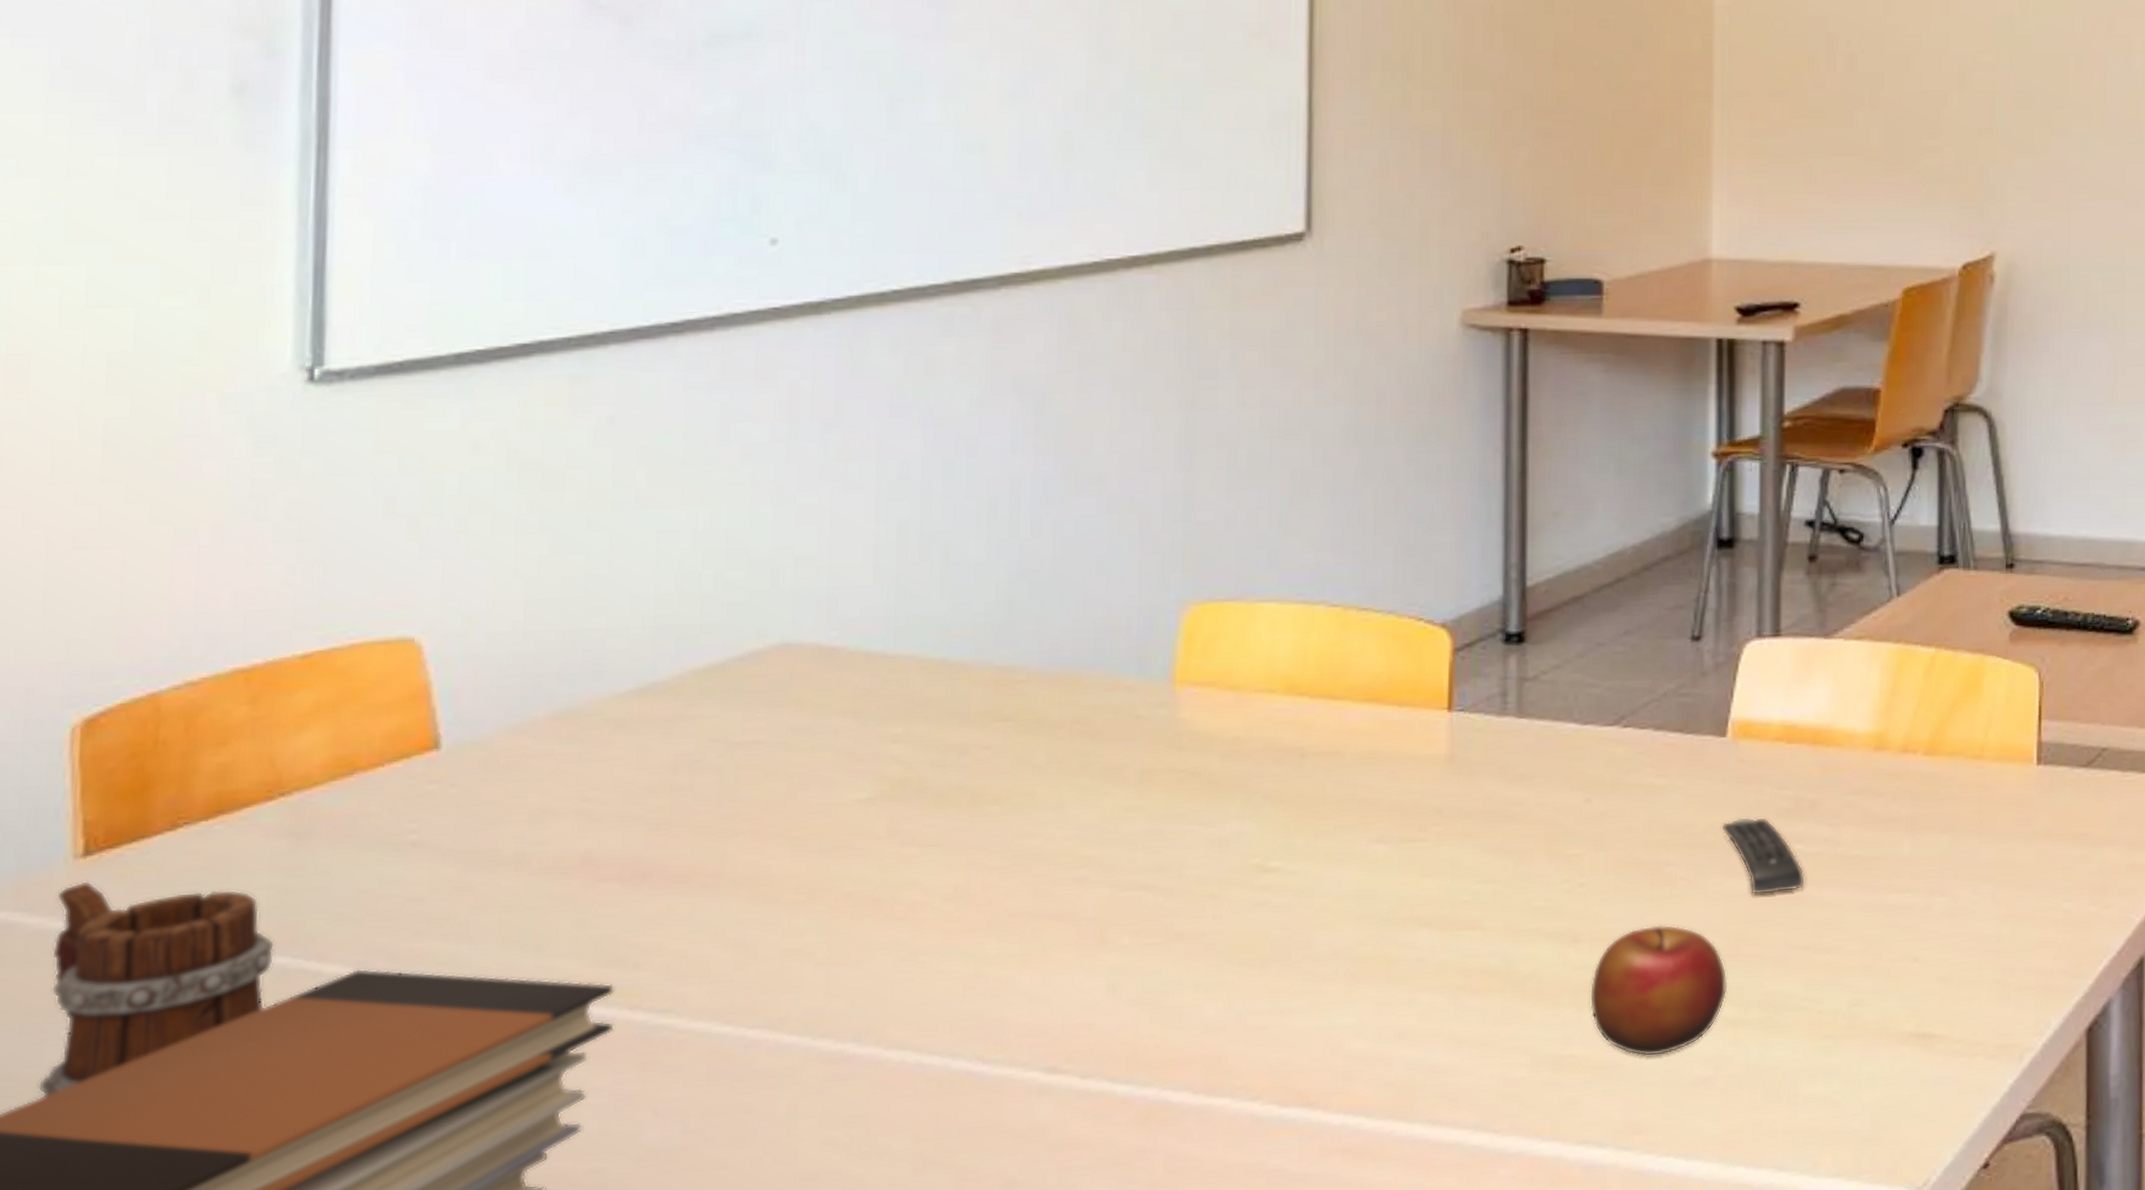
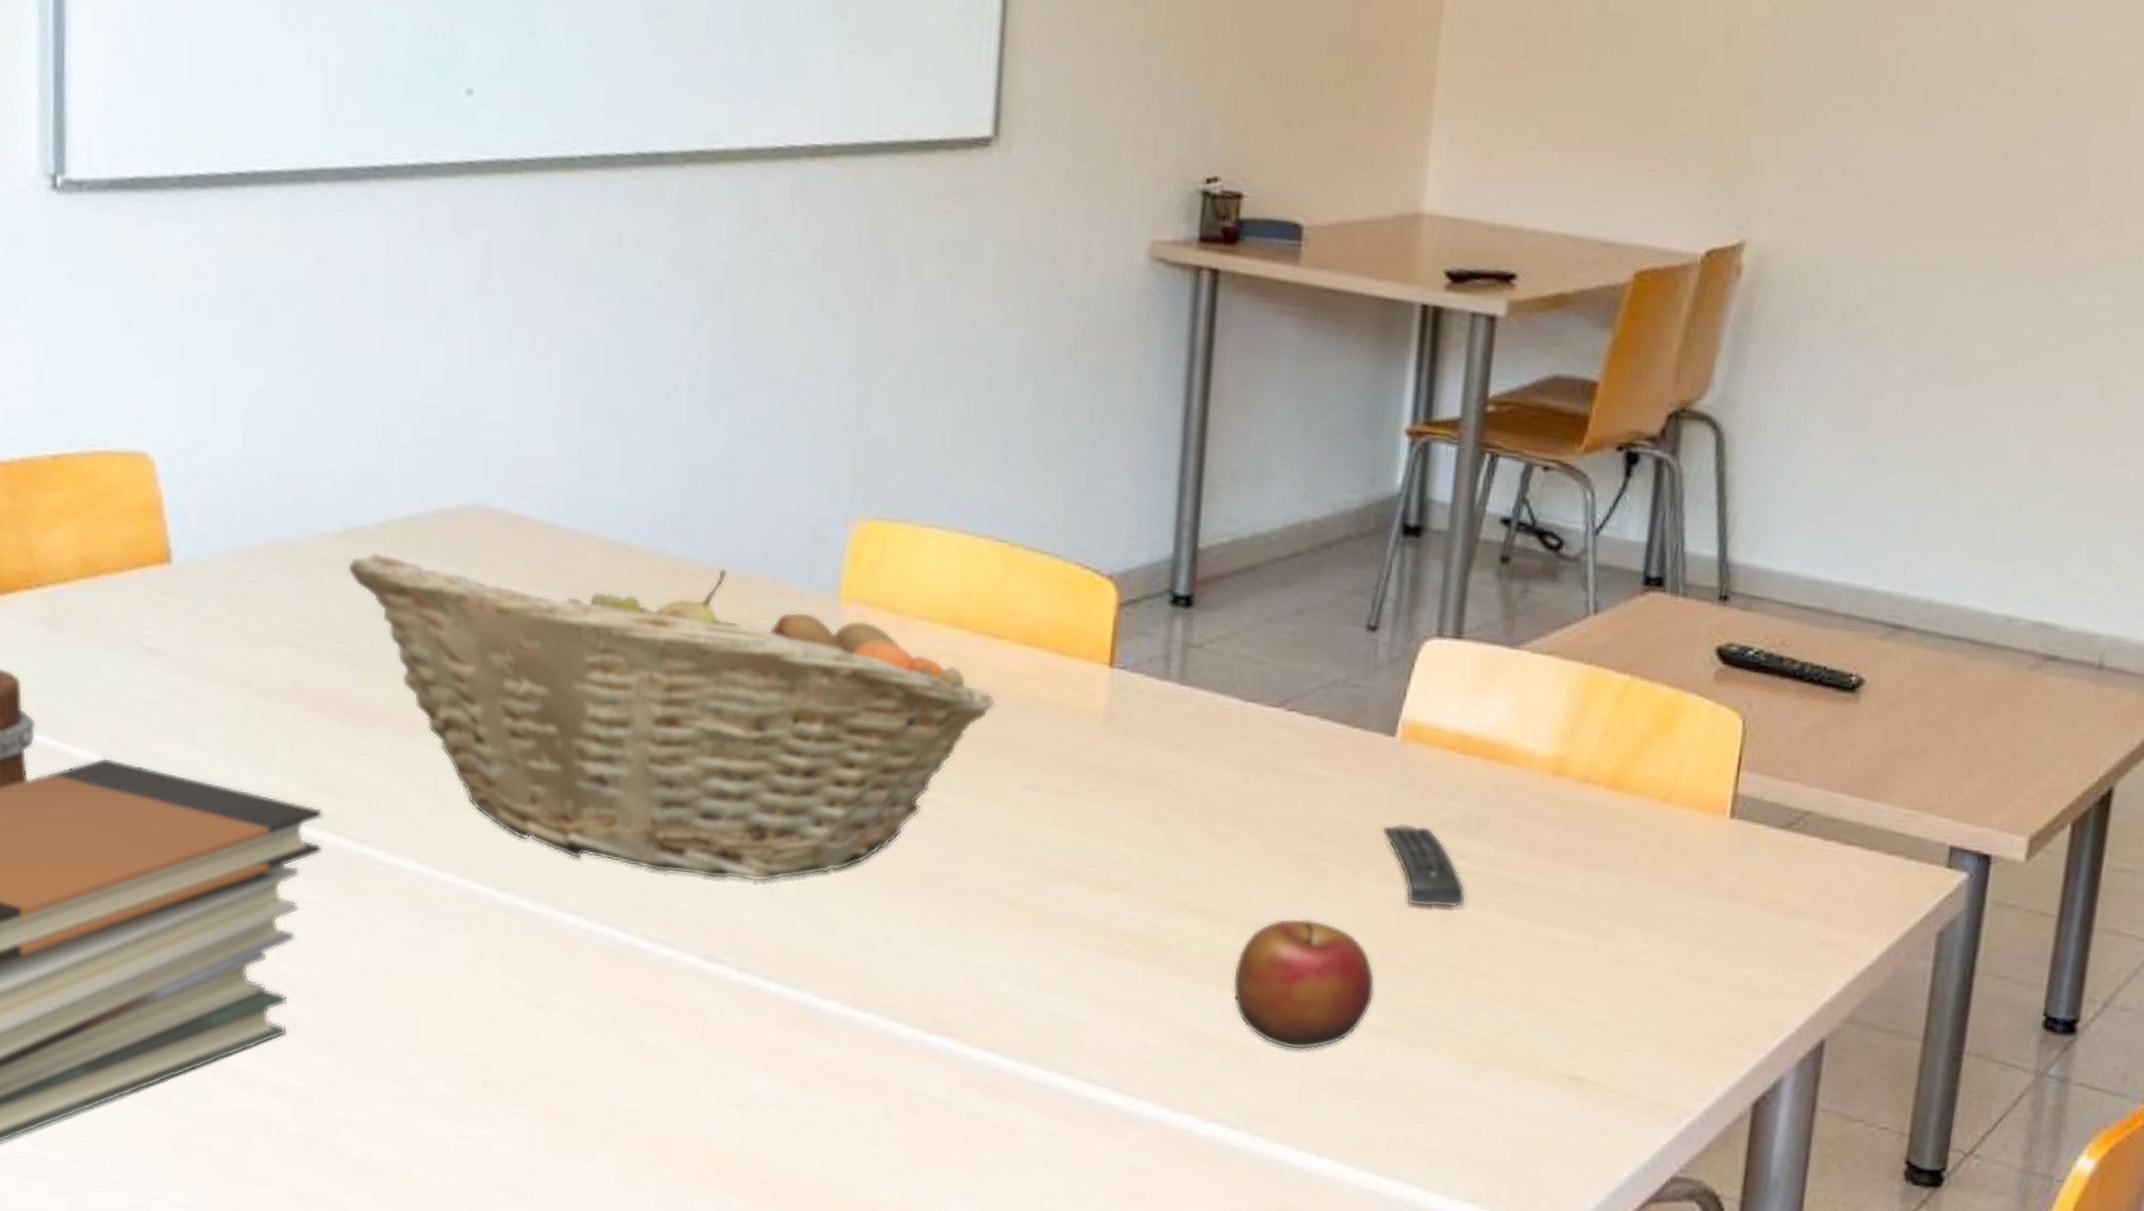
fruit basket: none [643,672,1337,990] -> present [348,552,996,882]

